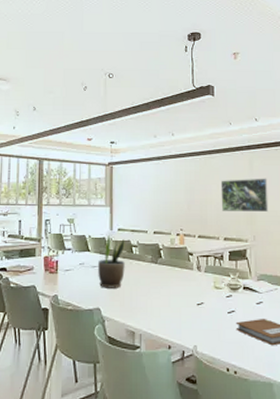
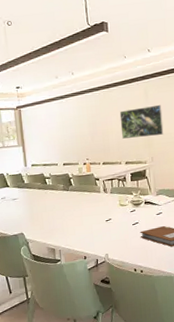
potted plant: present [98,235,125,288] -> none [17,171,41,216]

